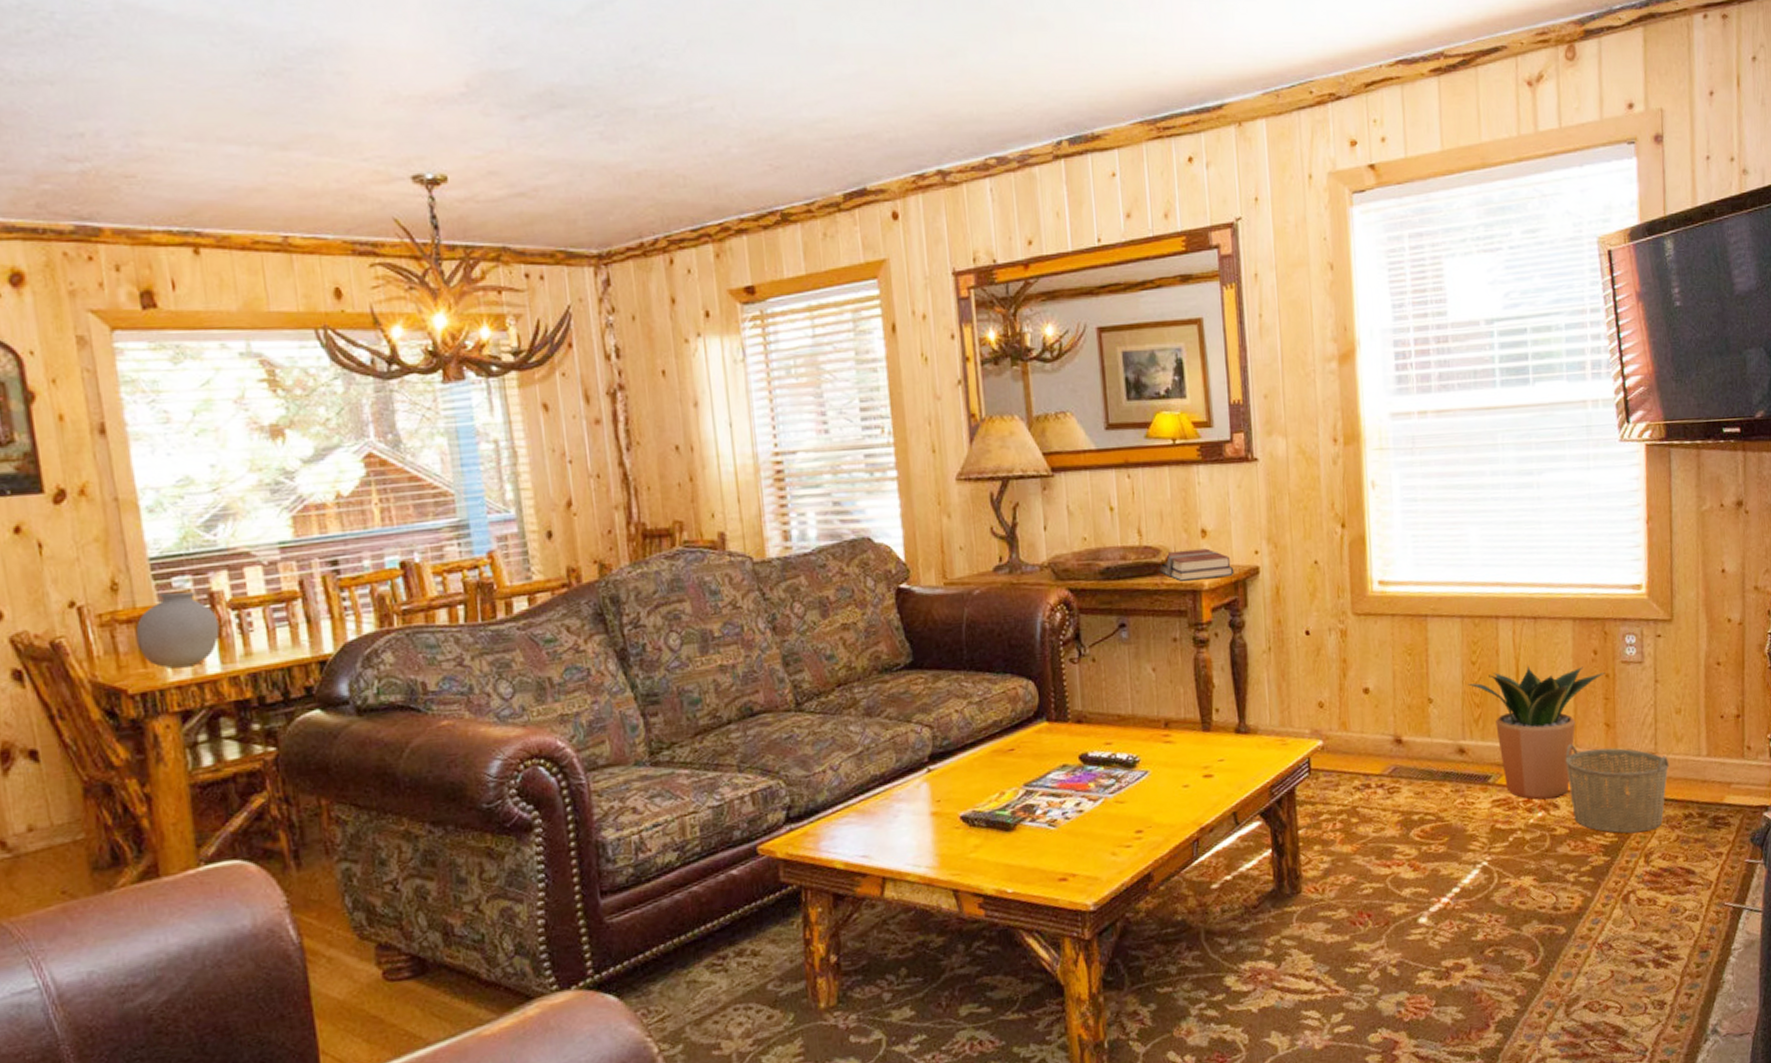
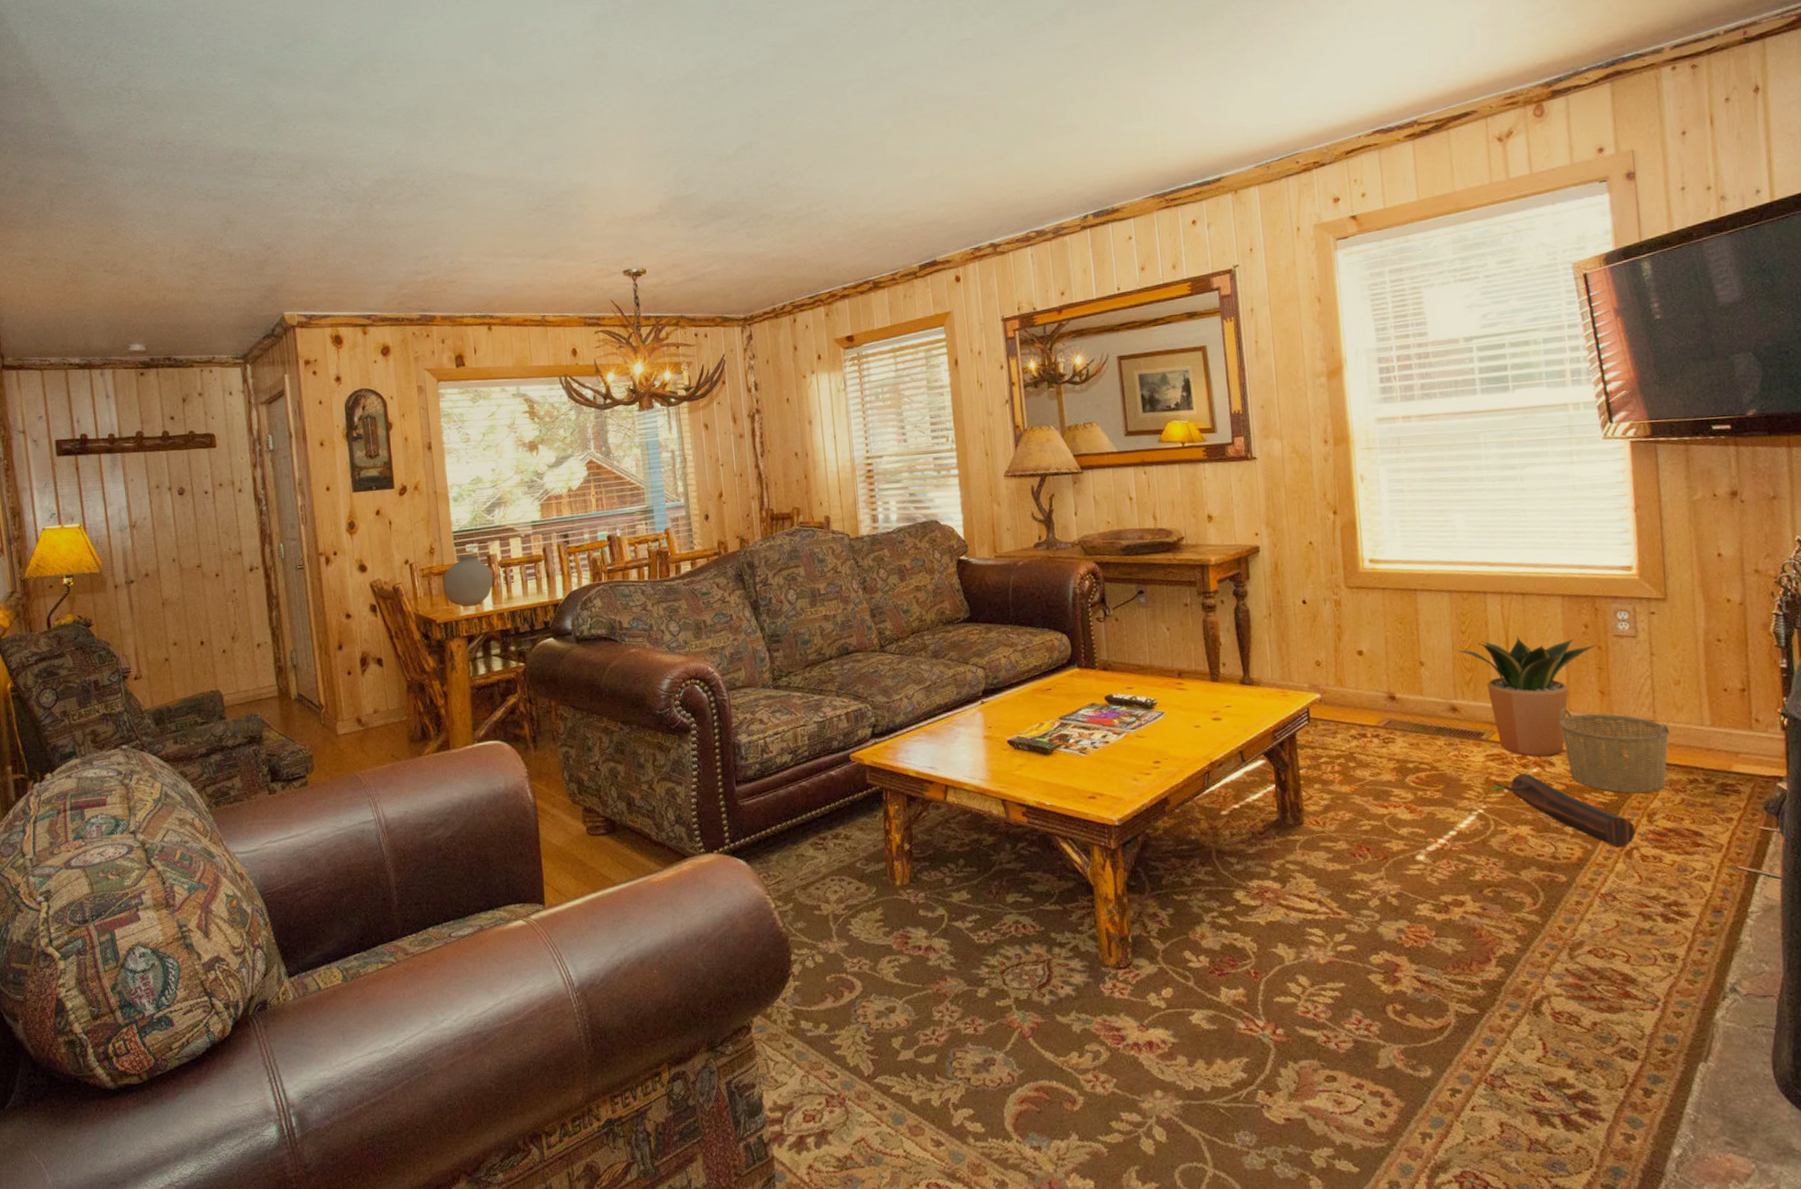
books: present [1157,548,1235,581] -> none [1170,530,1237,557]
decorative log: none [1498,818,1633,892] -> present [1493,773,1636,847]

